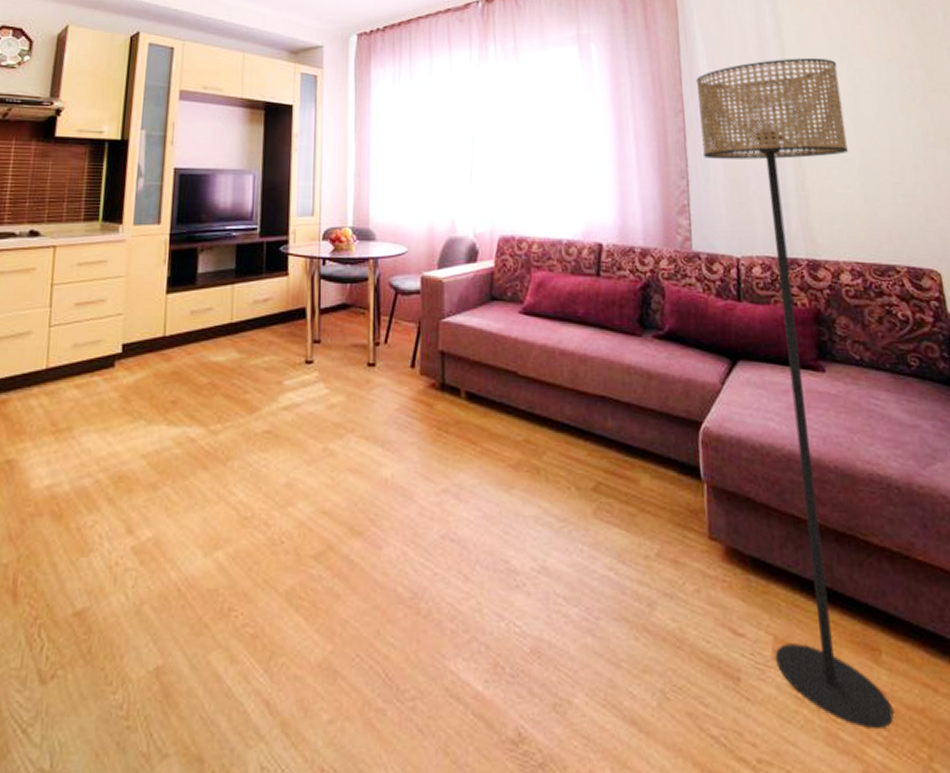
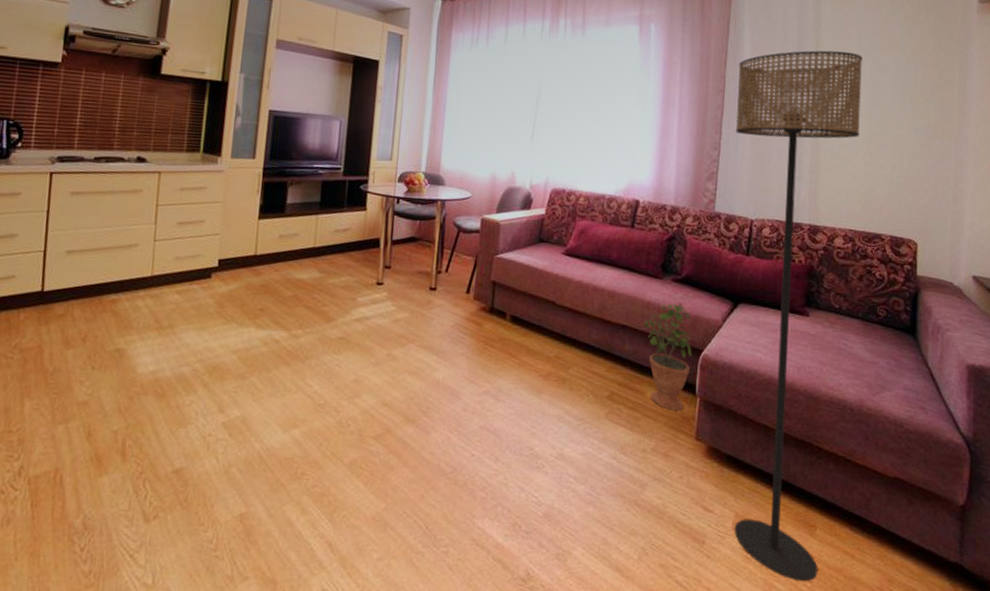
potted plant: none [626,359,690,502] -> present [644,298,692,411]

